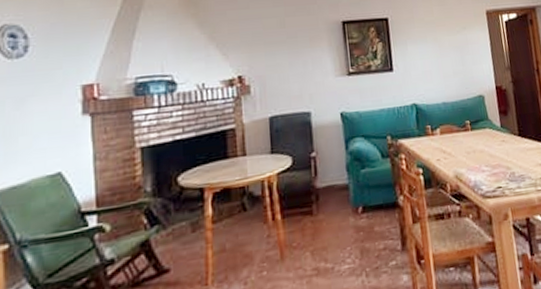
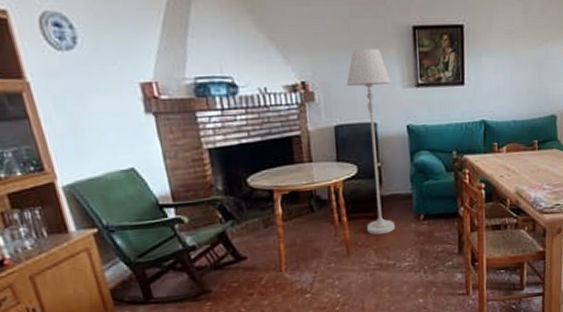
floor lamp: none [281,42,333,234] -> present [346,48,396,235]

